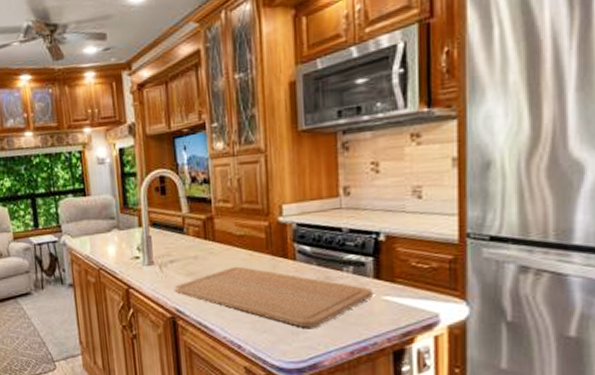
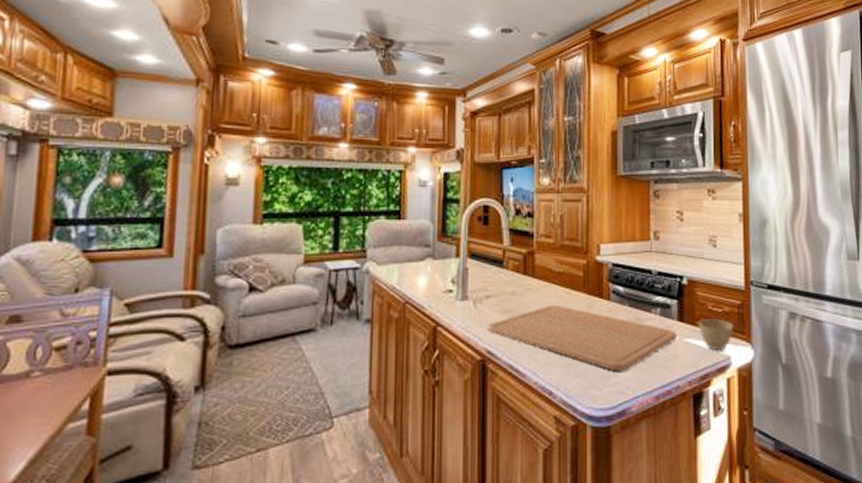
cup: none [399,275,444,309] -> present [698,319,734,351]

